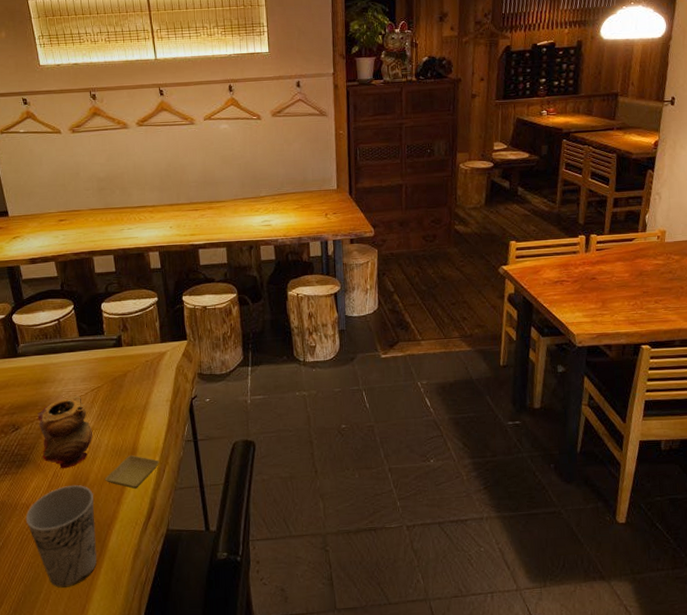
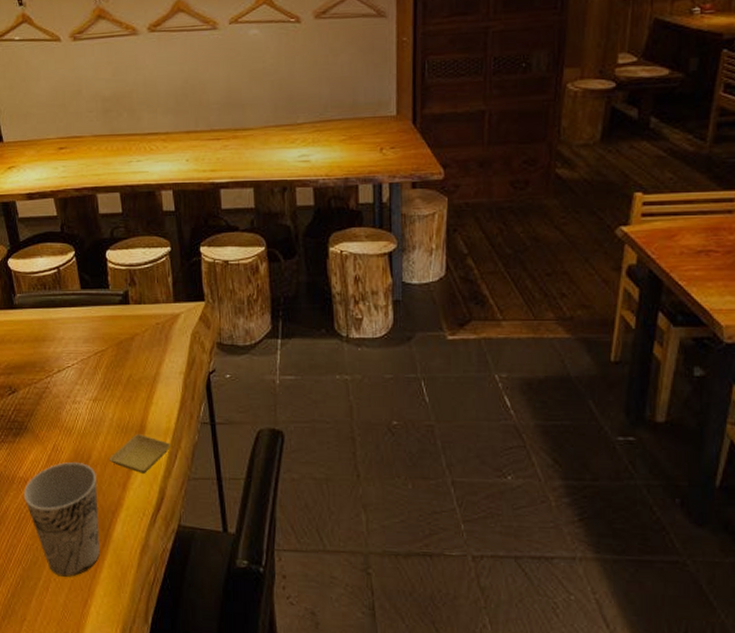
teapot: present [37,396,94,469] -> none [35,359,97,443]

